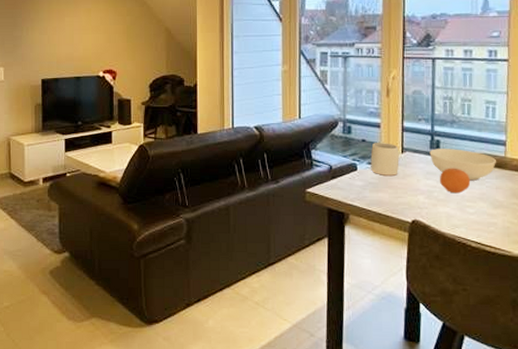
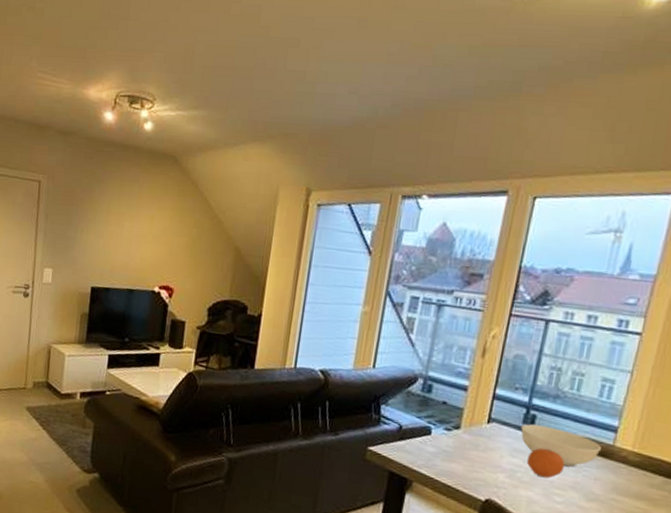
mug: present [370,143,399,176] -> none [447,407,485,447]

